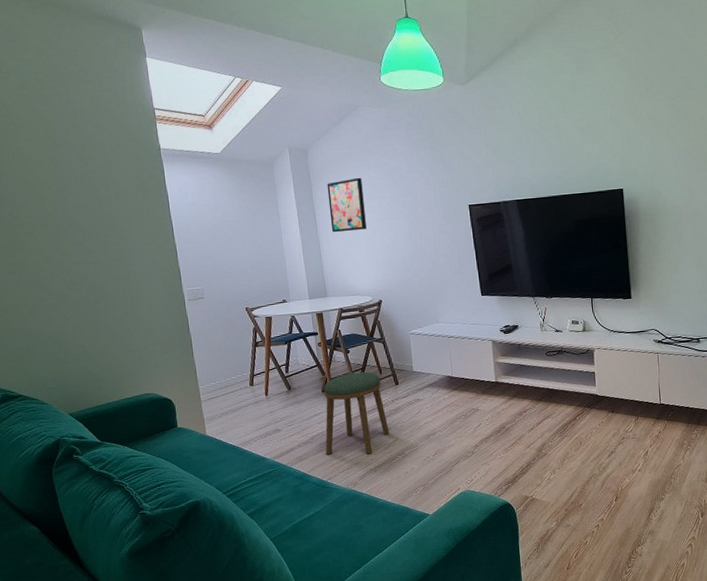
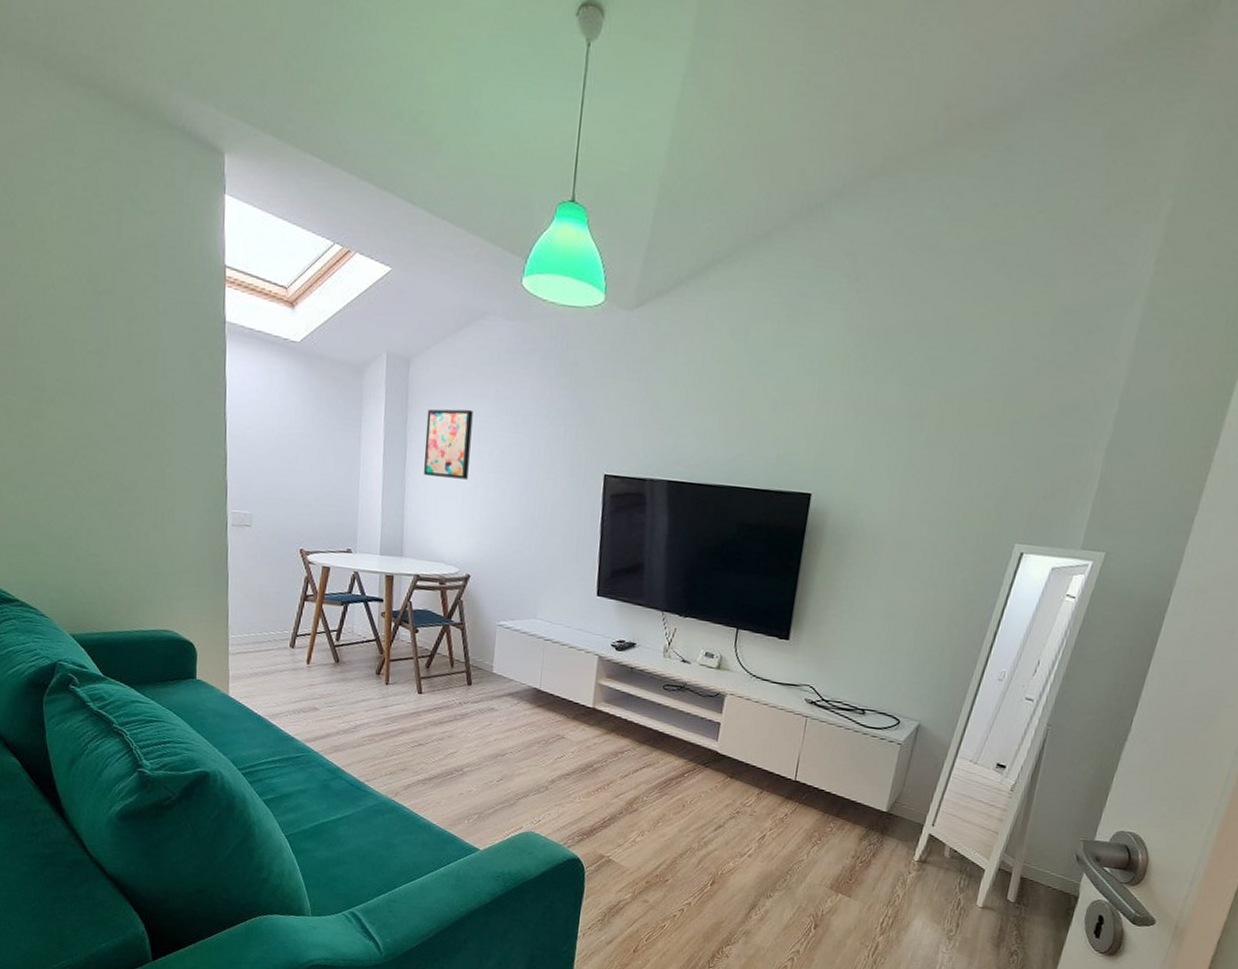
stool: present [323,372,390,455] -> none [368,657,450,762]

